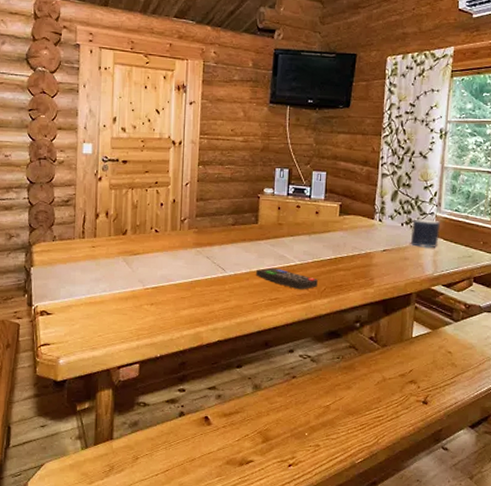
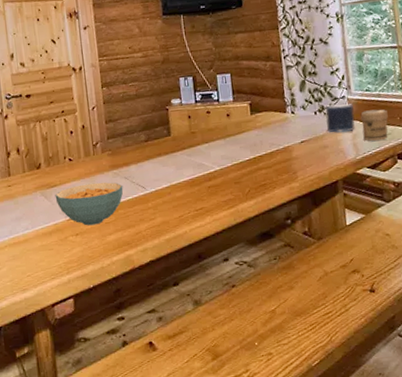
cereal bowl: none [136,257,204,298] -> present [55,182,124,226]
remote control: present [256,267,318,290] -> none [177,177,241,196]
jar: none [444,230,472,262] -> present [360,109,388,142]

